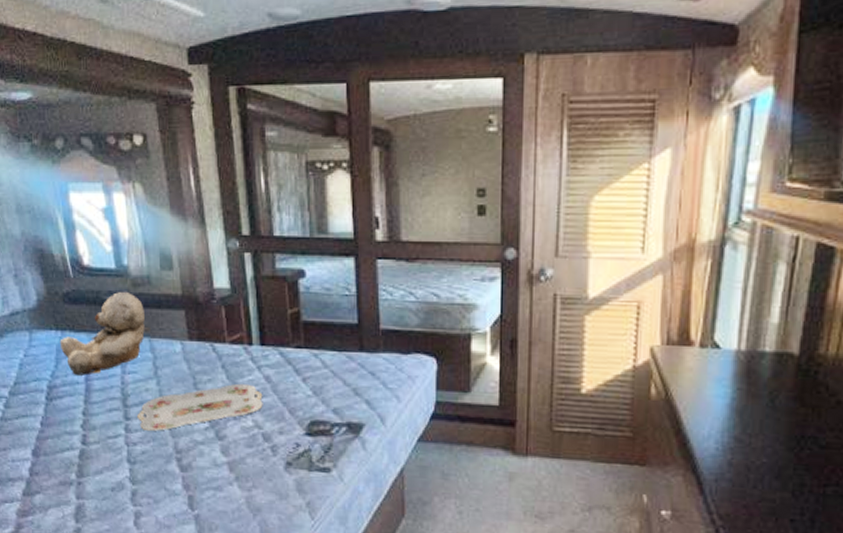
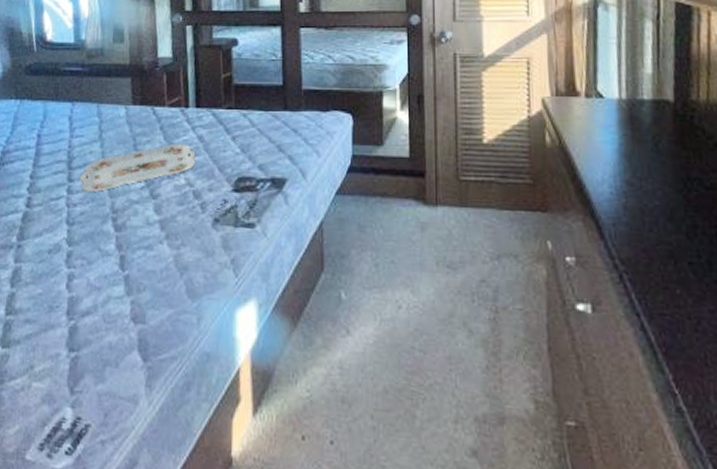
teddy bear: present [59,291,145,375] -> none [17,62,96,140]

